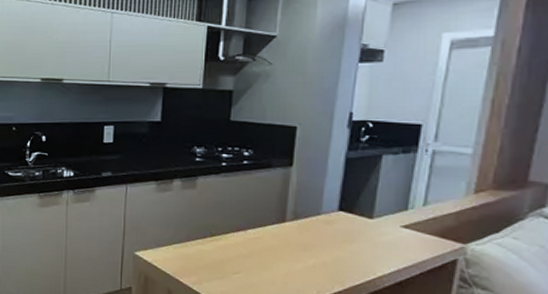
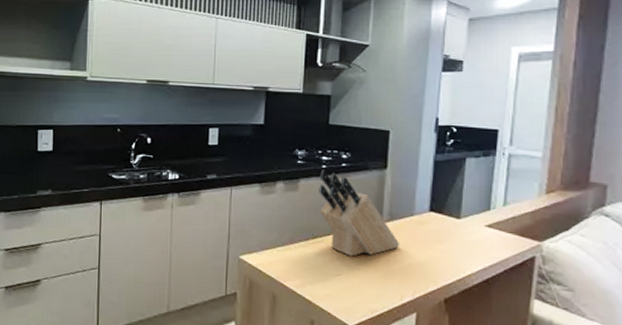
knife block: none [218,167,305,255] -> present [319,169,401,257]

